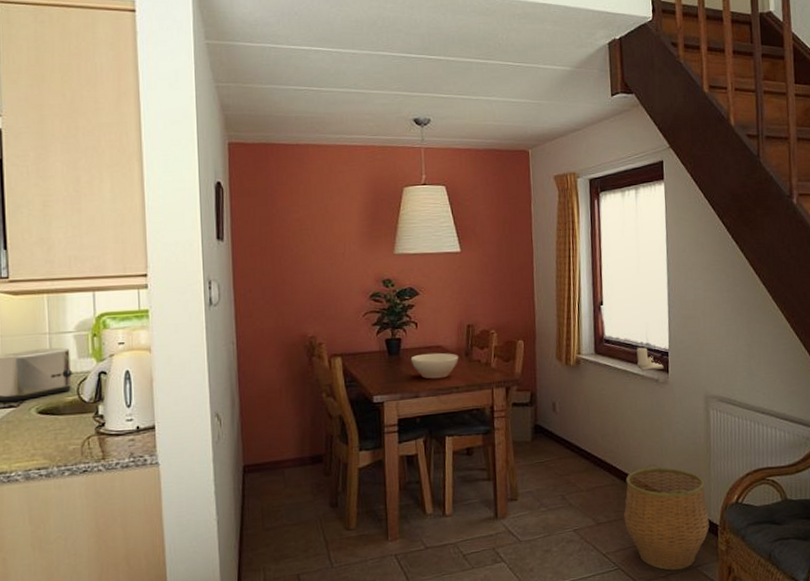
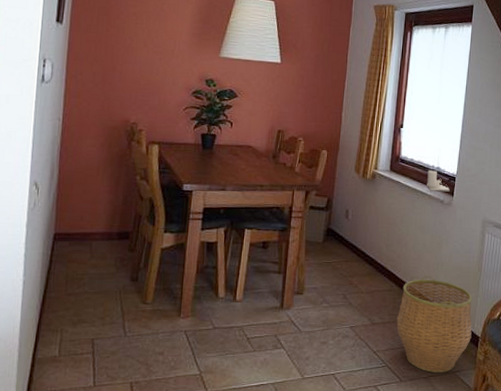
bowl: present [410,352,459,379] -> none [222,151,267,176]

